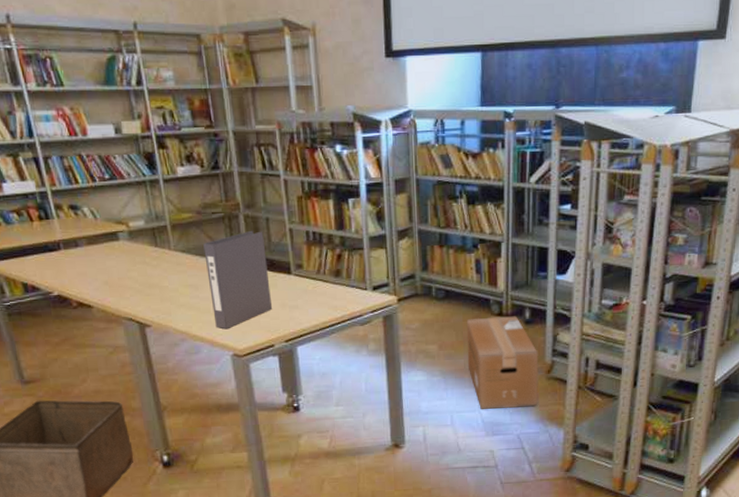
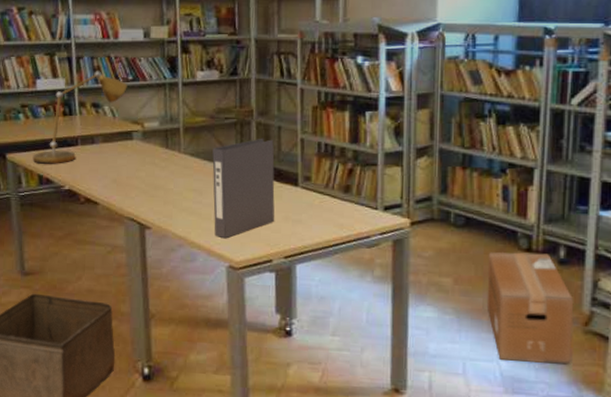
desk lamp: none [12,171,105,272] -> present [32,71,127,164]

